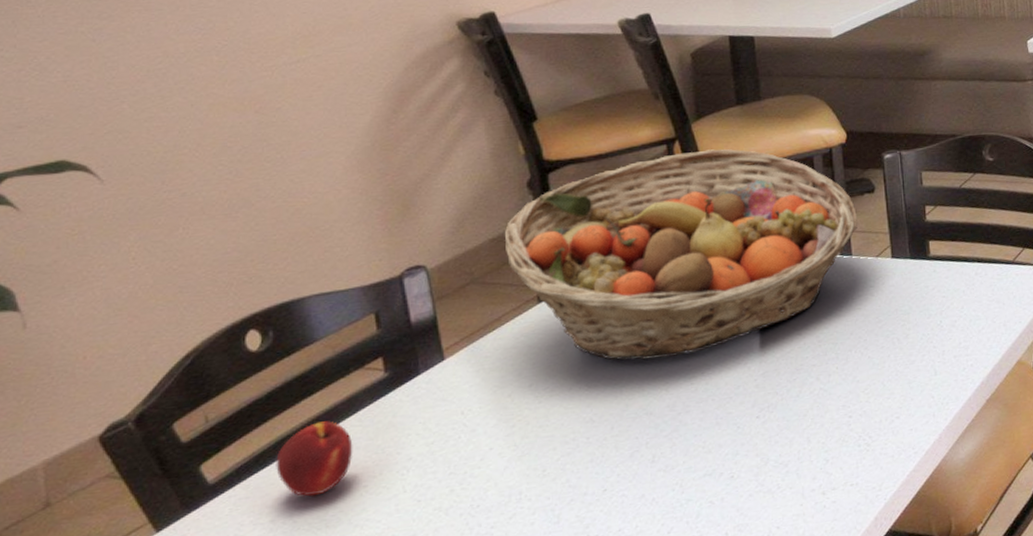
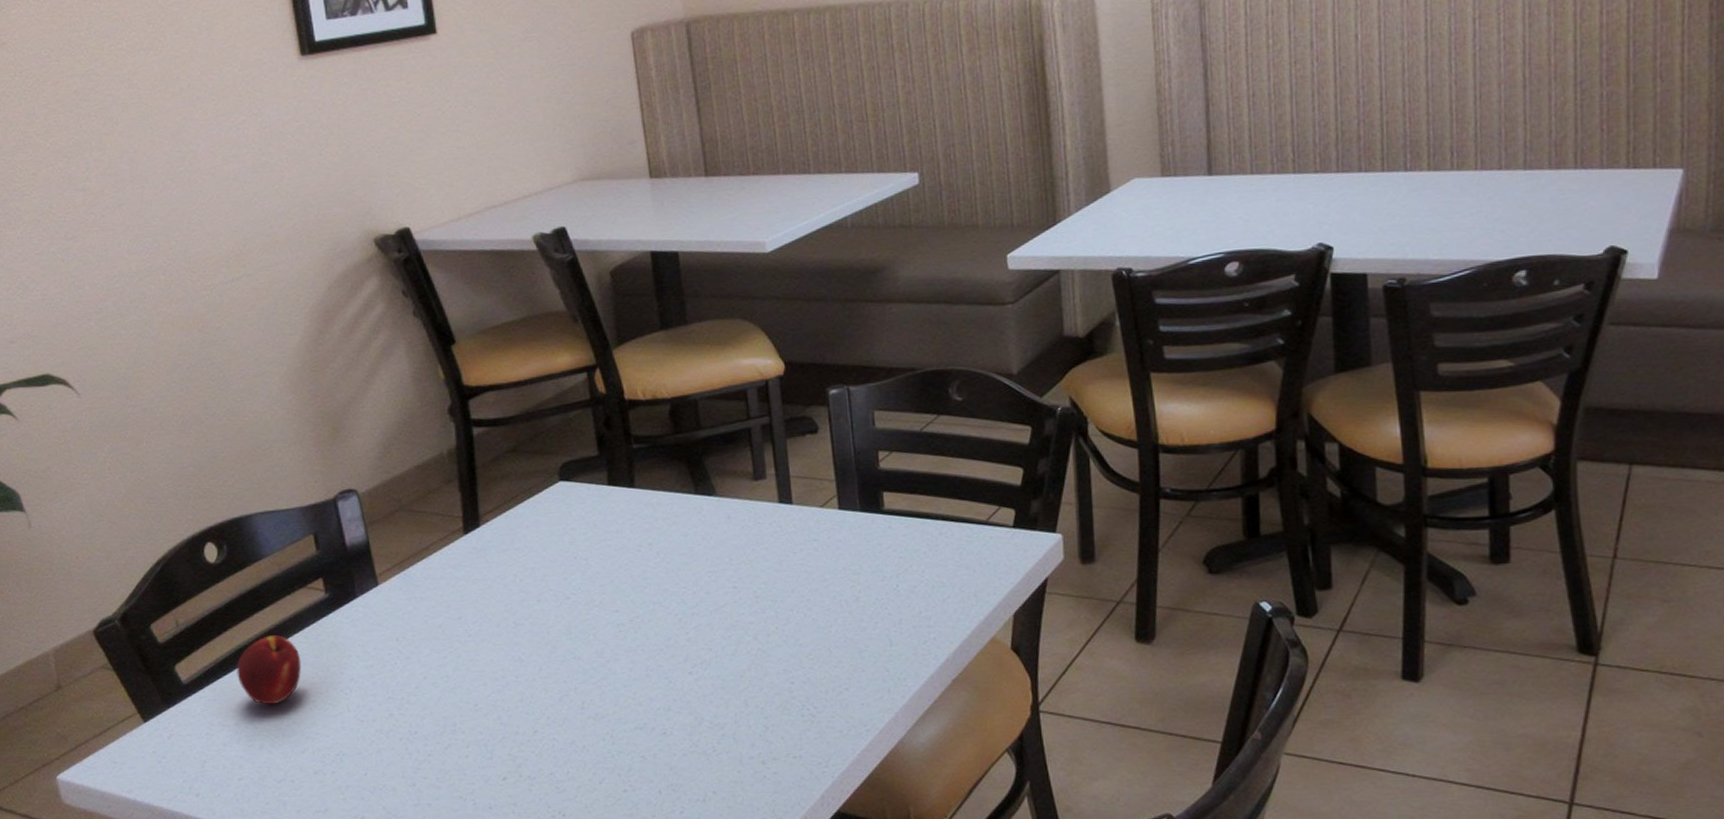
fruit basket: present [504,149,859,361] -> none [428,378,800,601]

